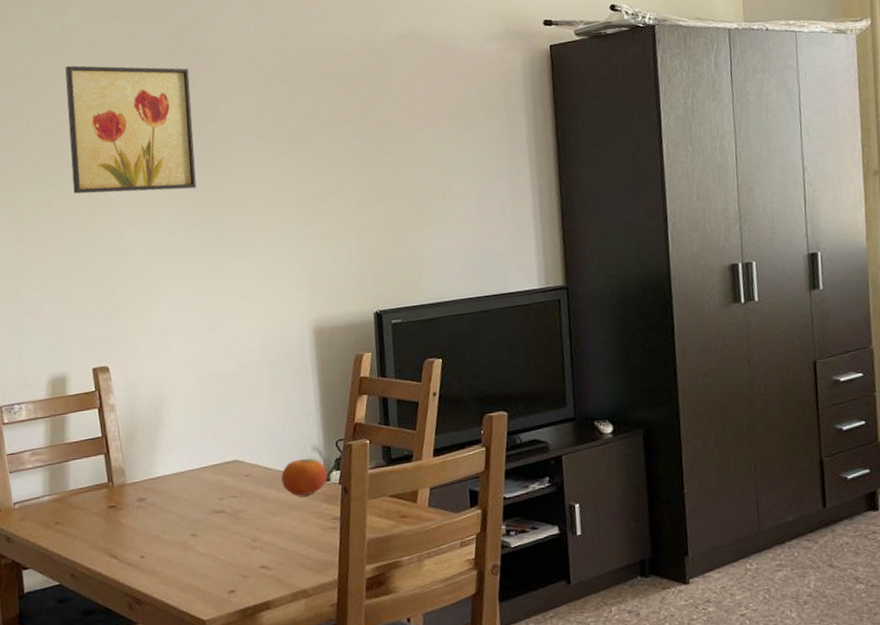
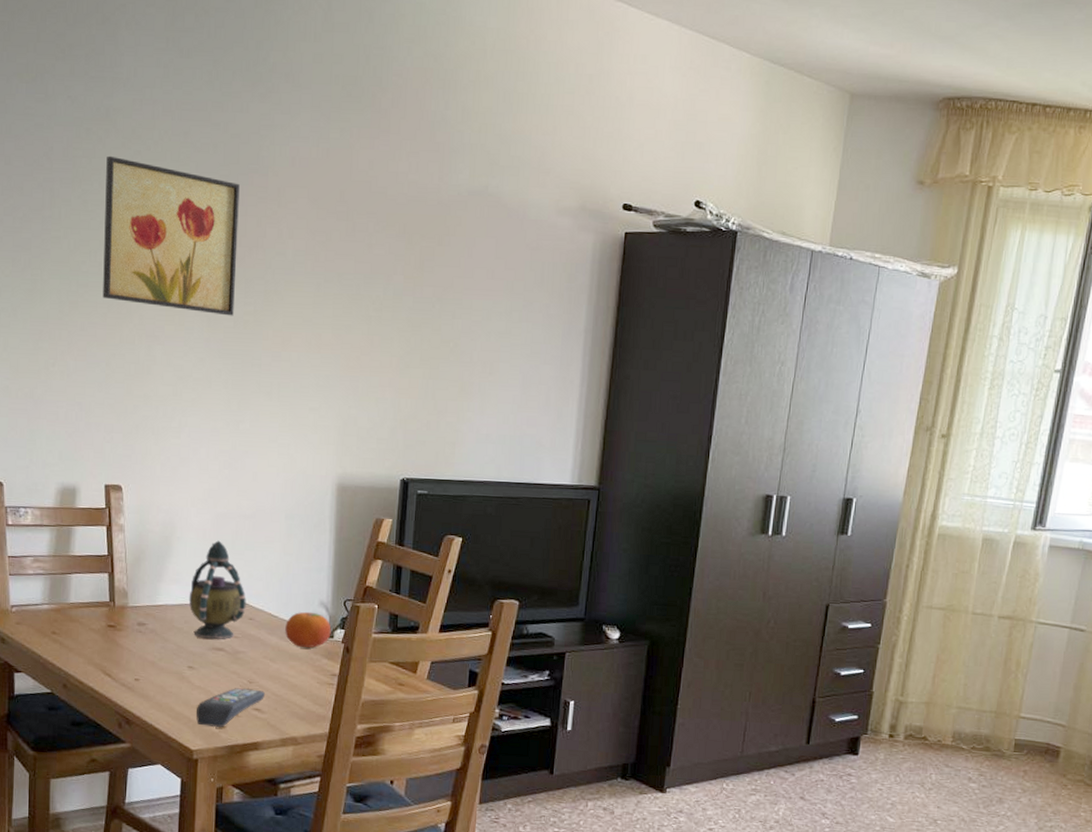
teapot: none [184,403,241,504] -> present [188,540,246,640]
remote control: none [204,546,271,593] -> present [196,688,266,727]

